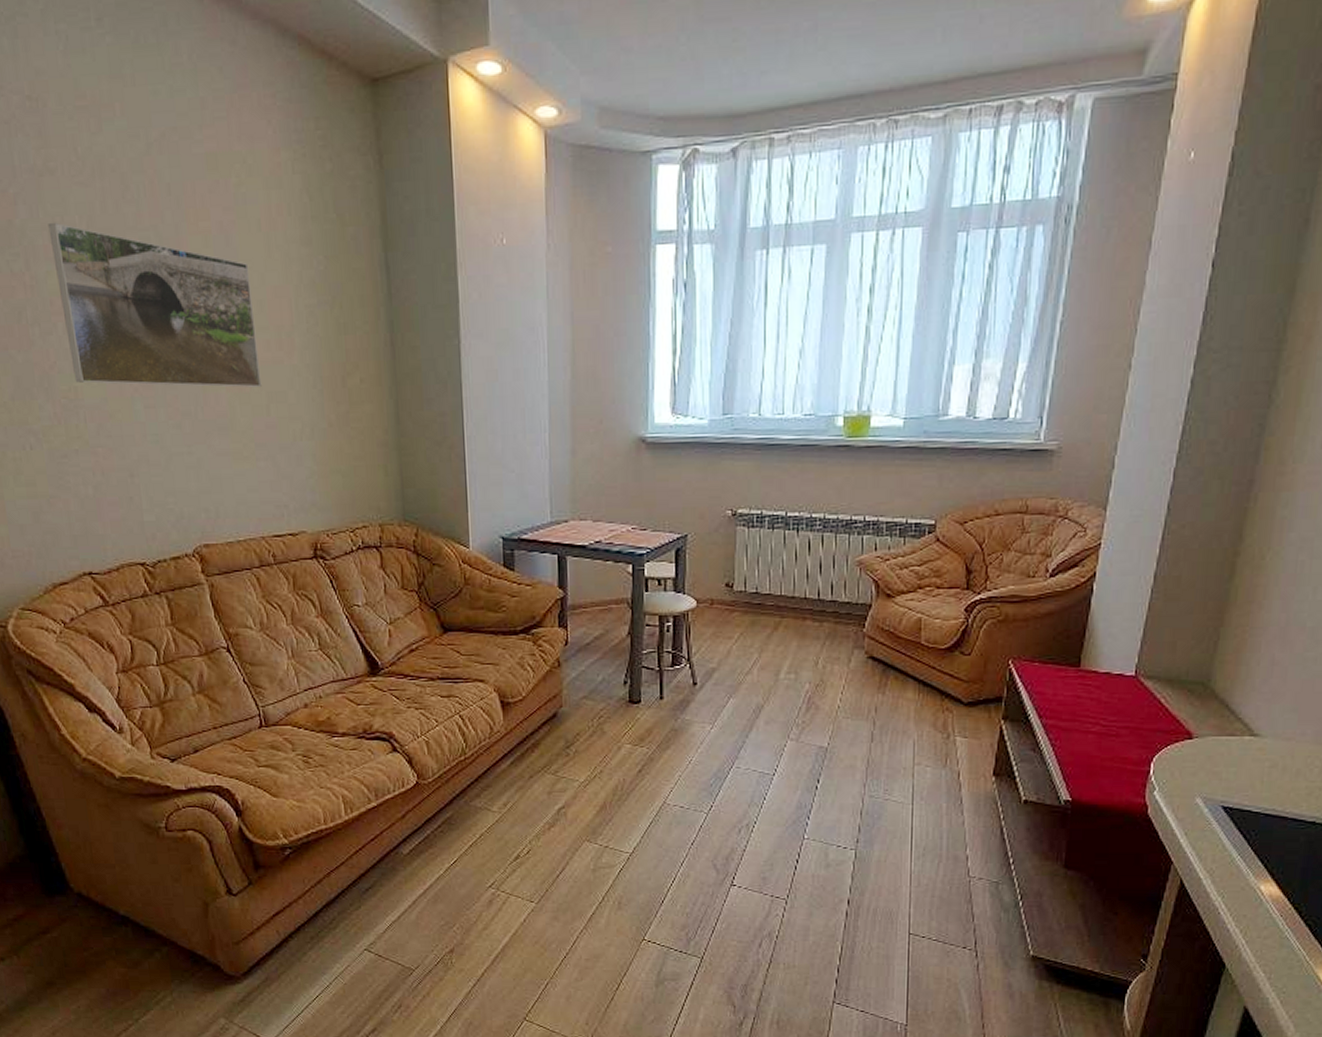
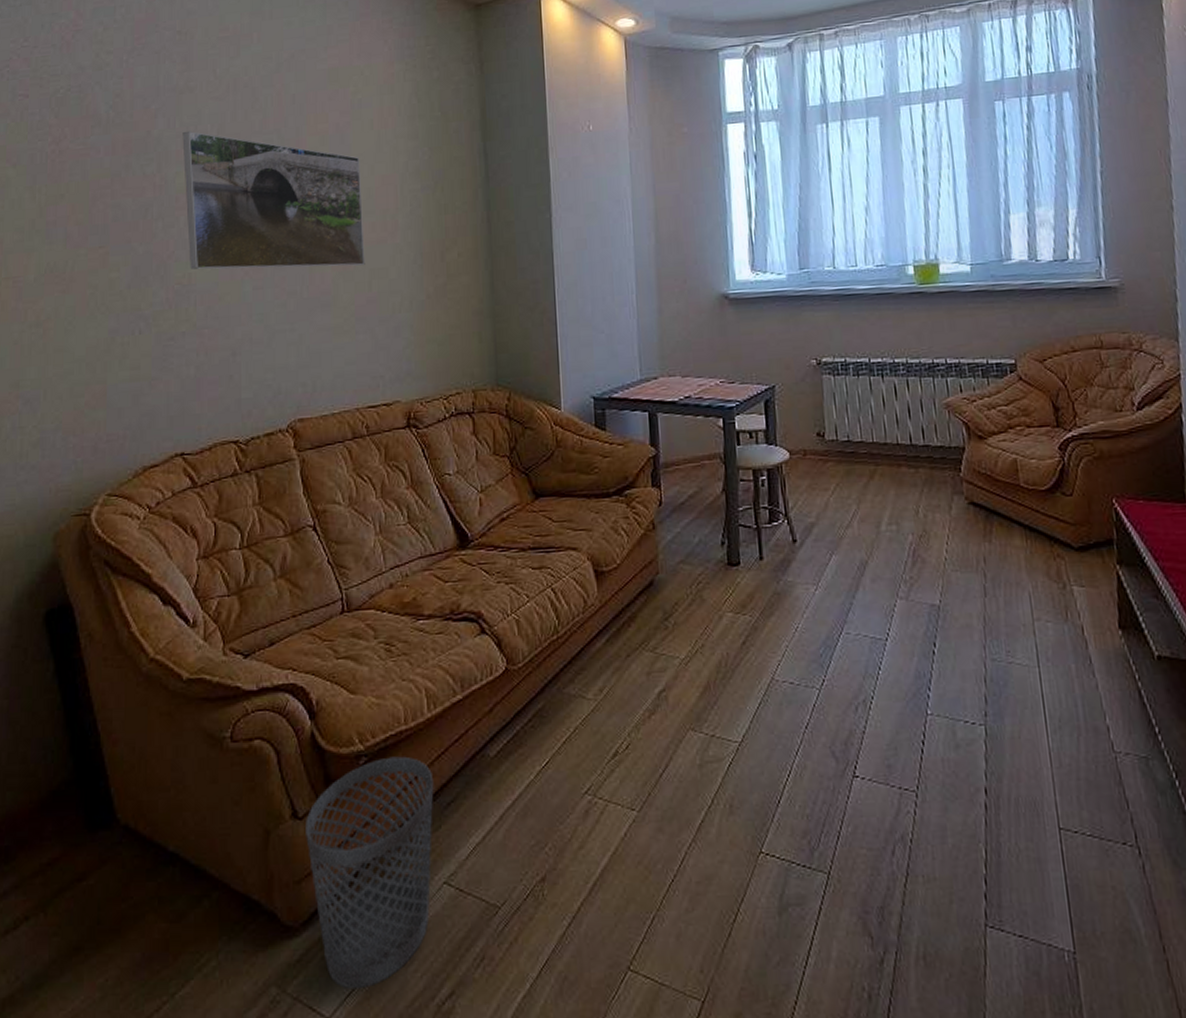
wastebasket: none [239,850,354,1024] -> present [306,756,434,990]

